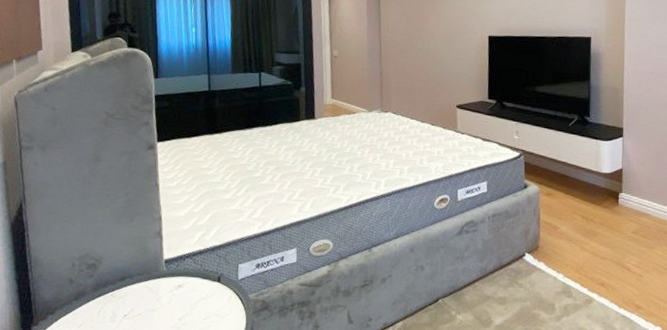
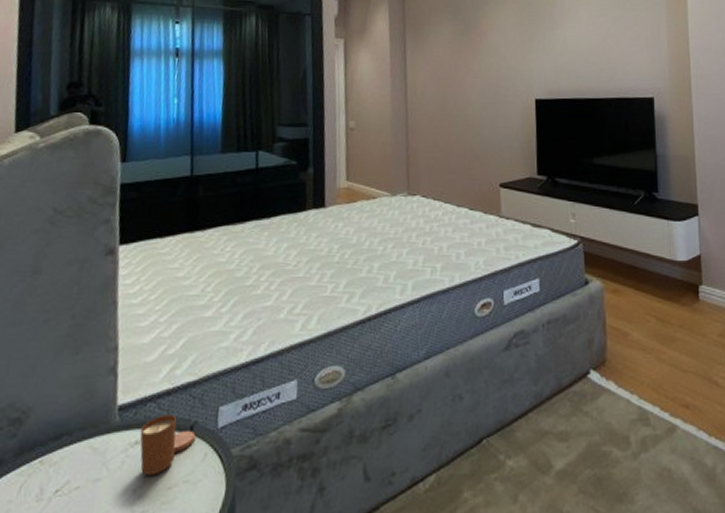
candle: none [181,267,222,309] -> present [139,414,196,475]

